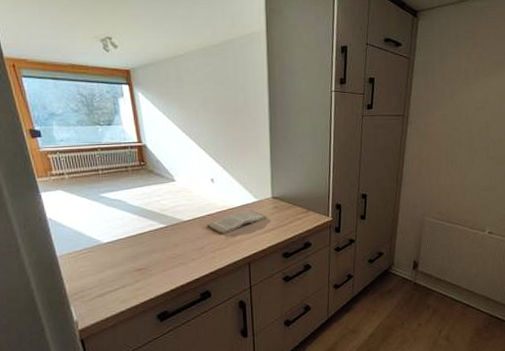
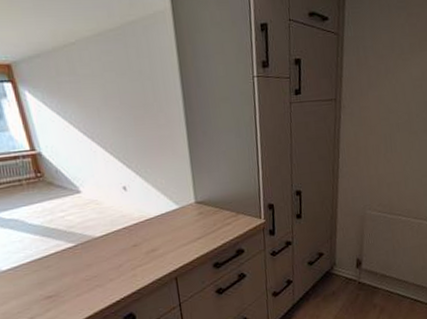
book: present [206,210,267,234] -> none [122,219,192,249]

